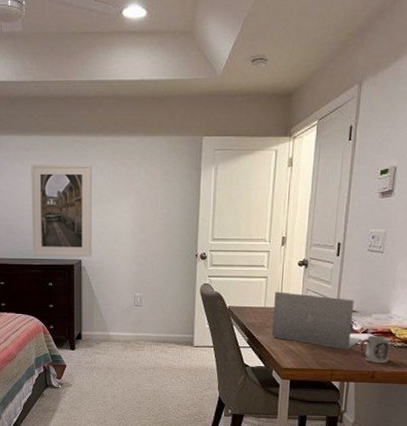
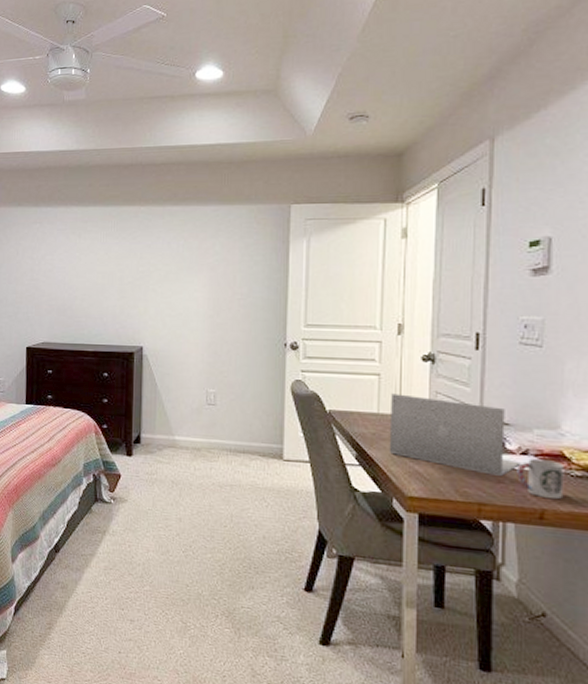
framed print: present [31,164,92,257] -> none [86,237,158,344]

